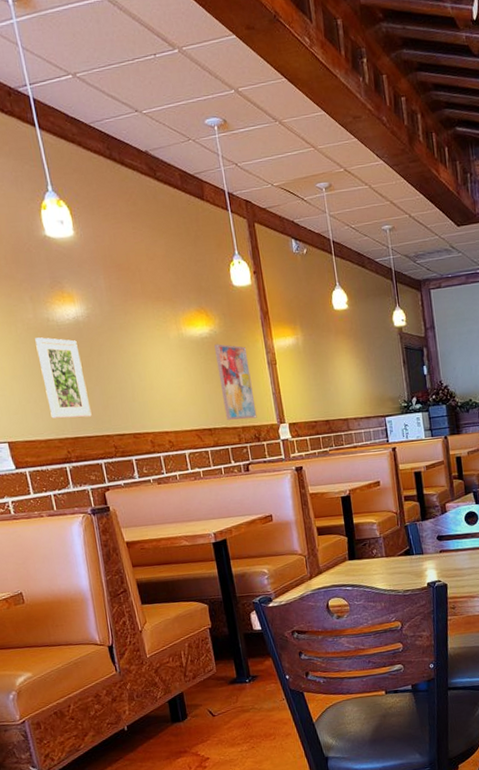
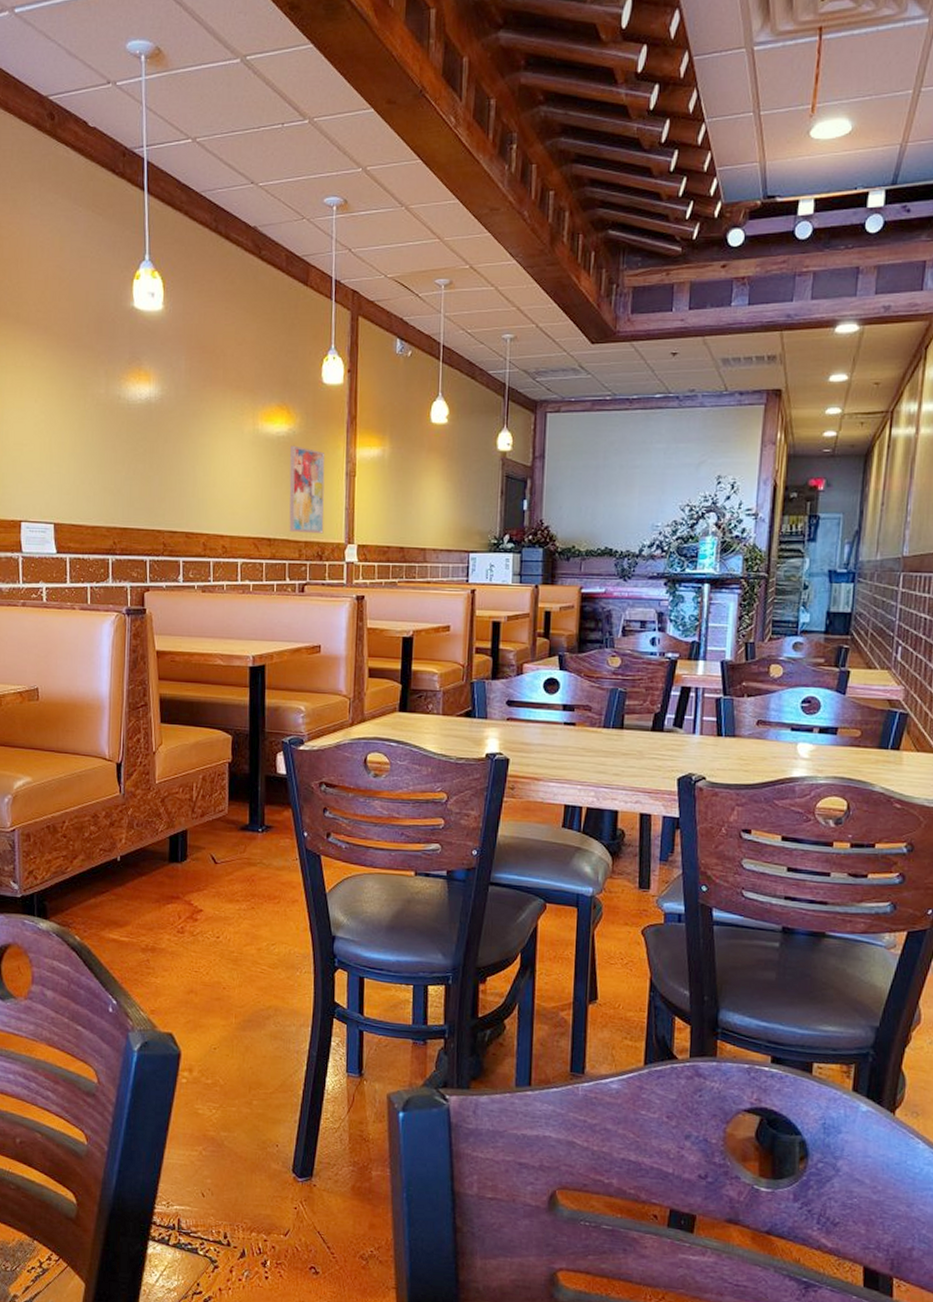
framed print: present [35,337,92,419] -> none [101,415,146,508]

